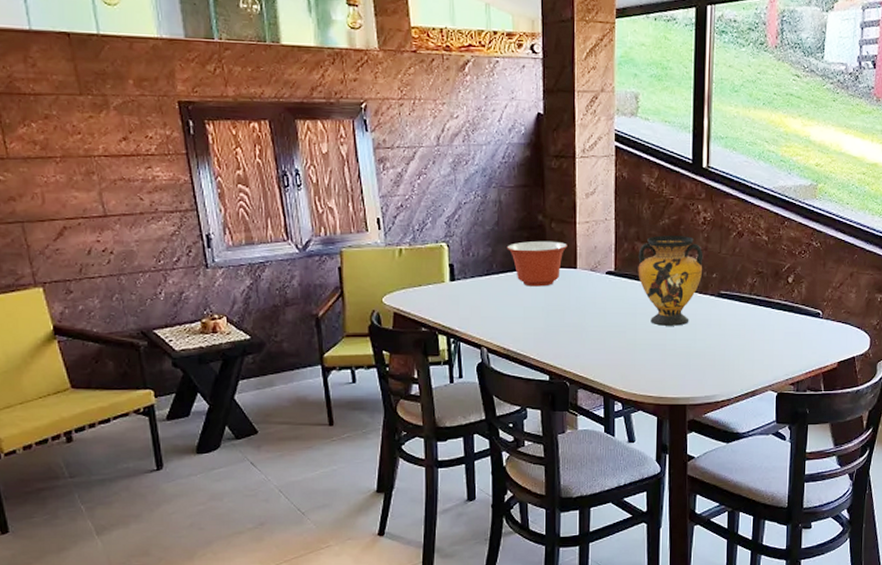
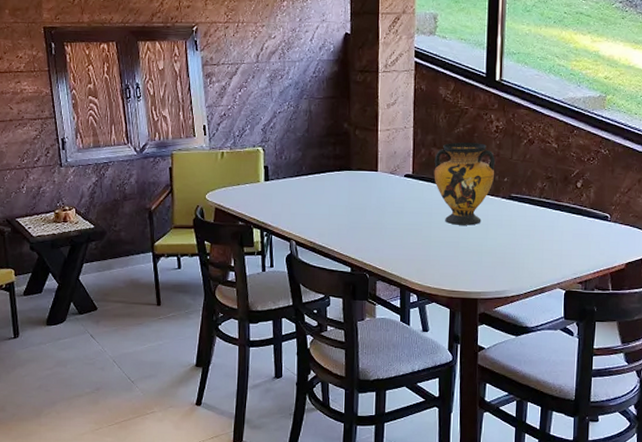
mixing bowl: present [507,240,567,287] -> none [315,146,370,187]

